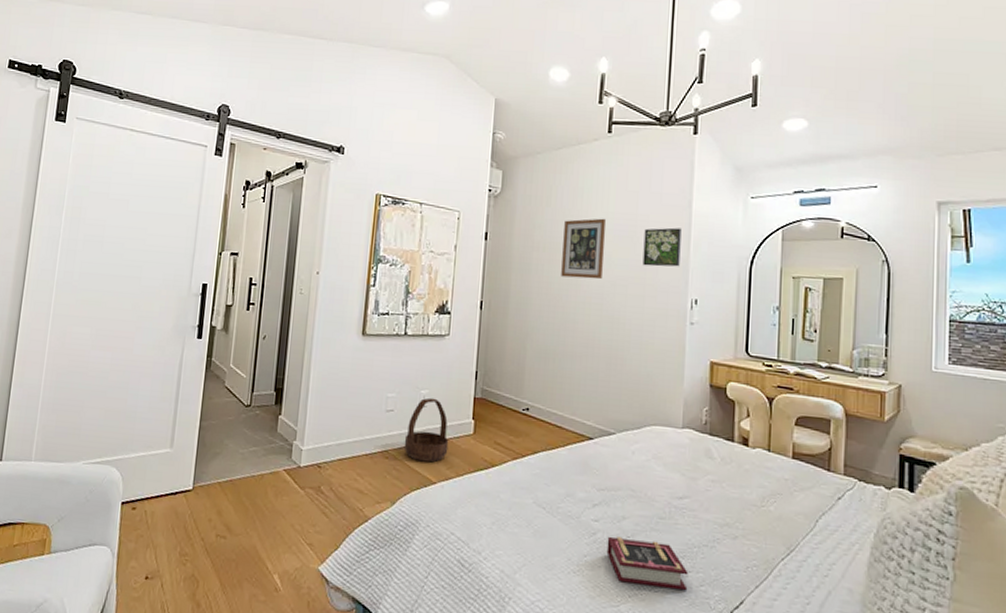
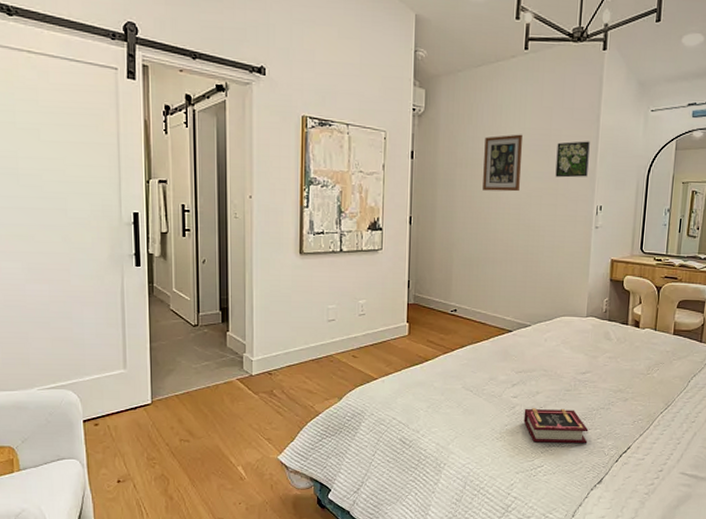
basket: present [404,397,449,463] -> none [346,306,387,362]

